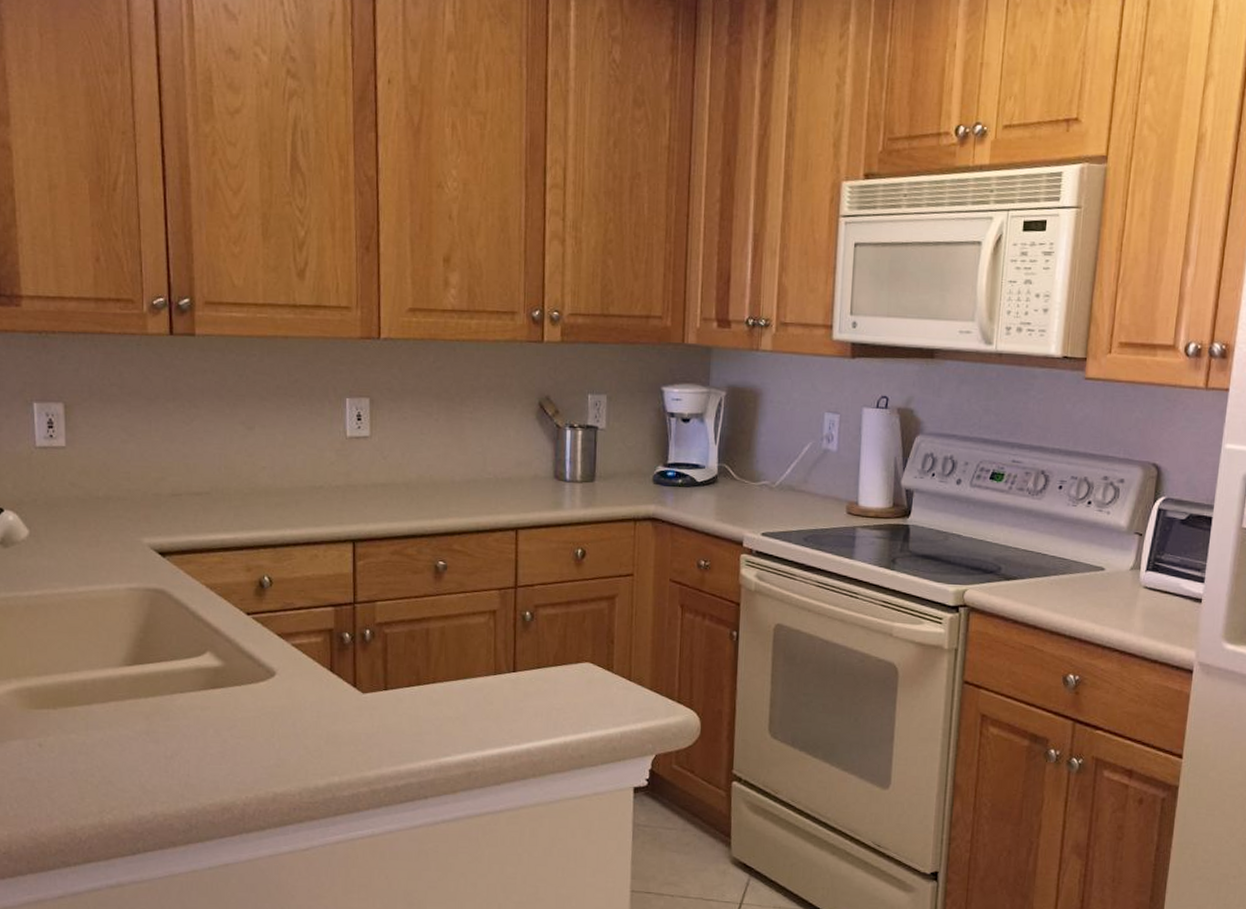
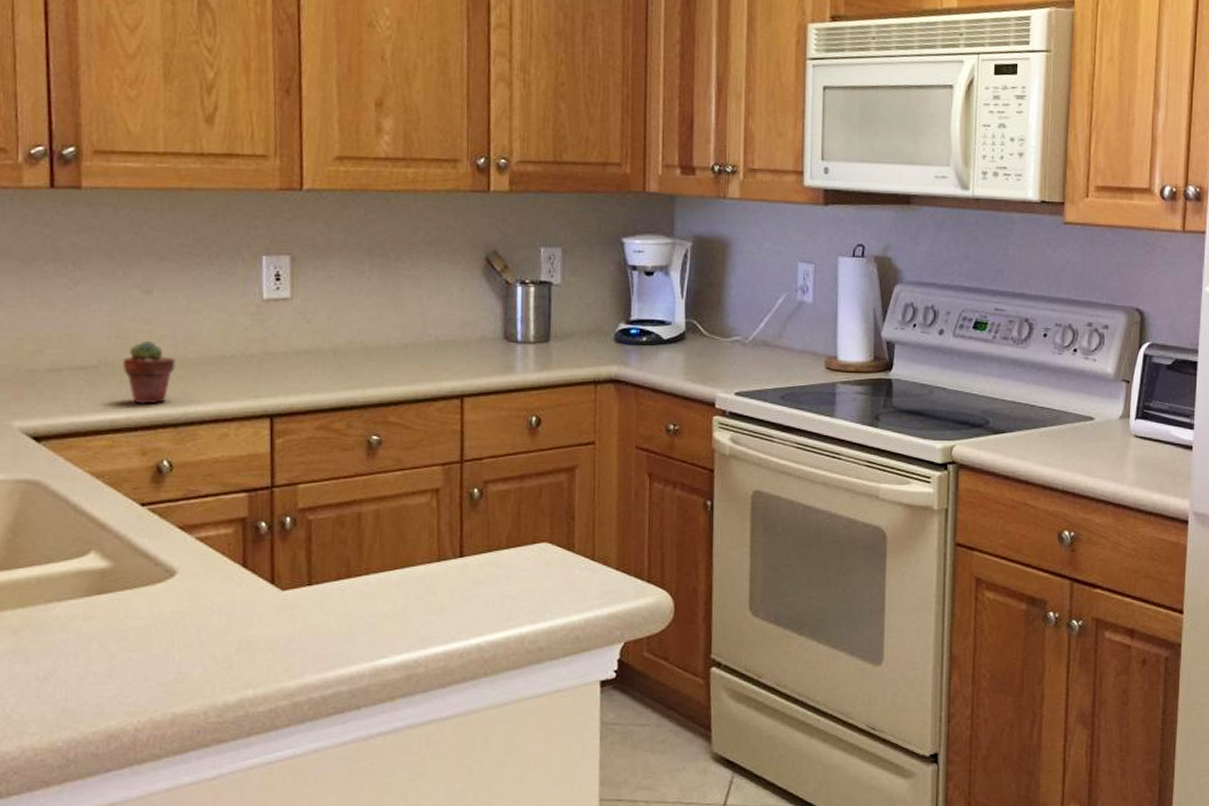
potted succulent: none [231,471,274,527] -> present [123,340,175,404]

